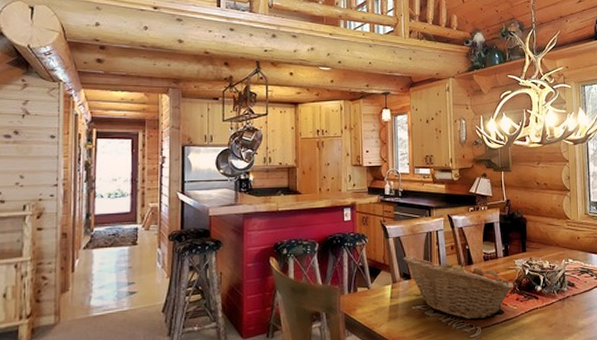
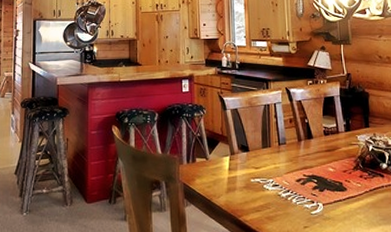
fruit basket: present [403,256,514,320] -> none [241,128,357,196]

